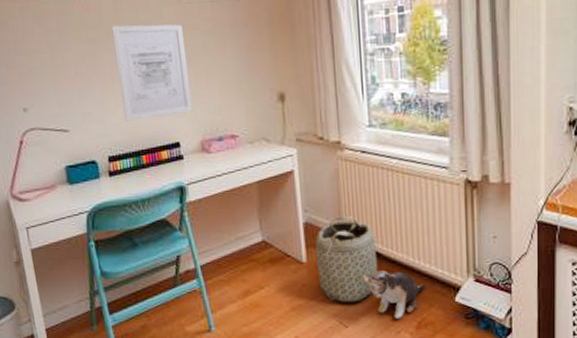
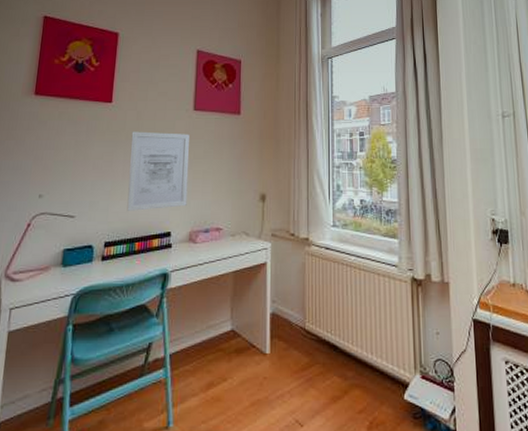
basket: present [315,215,378,303] -> none [278,307,335,399]
plush toy: present [362,270,425,320] -> none [320,364,377,418]

